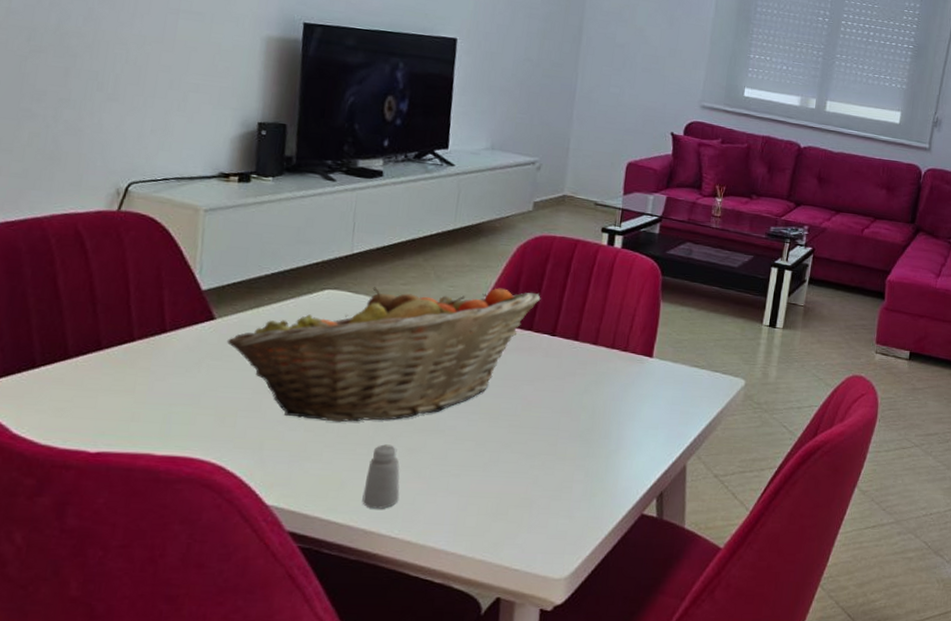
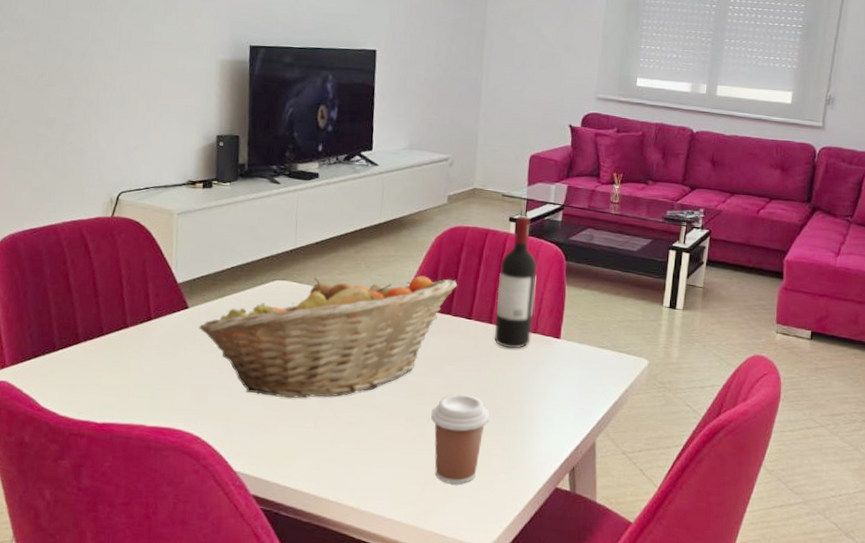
saltshaker: present [362,444,400,509] -> none [311,418,343,477]
coffee cup: none [505,416,571,513] -> present [431,394,489,484]
wine bottle: none [579,226,631,368] -> present [494,215,537,349]

